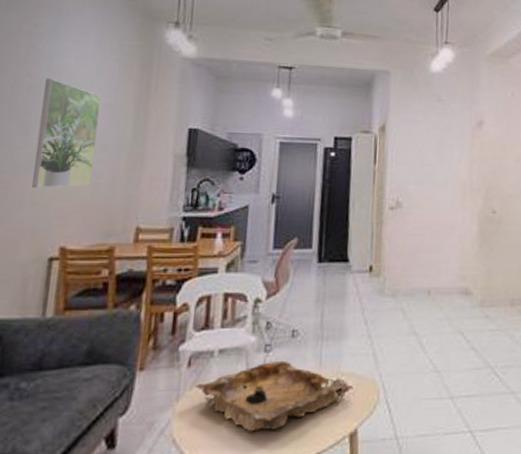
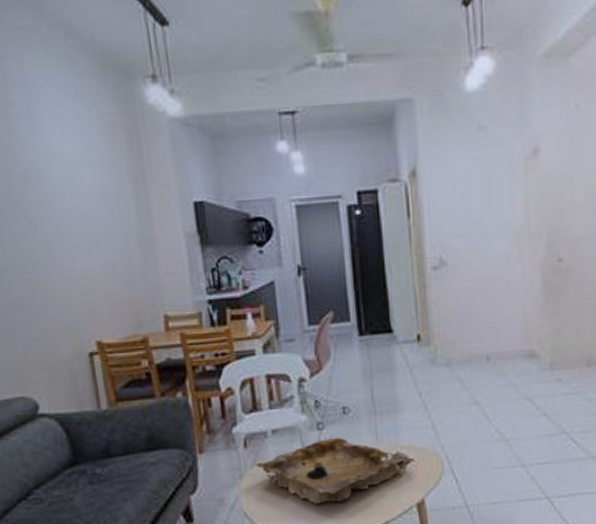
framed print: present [32,78,101,188] -> none [35,163,109,284]

